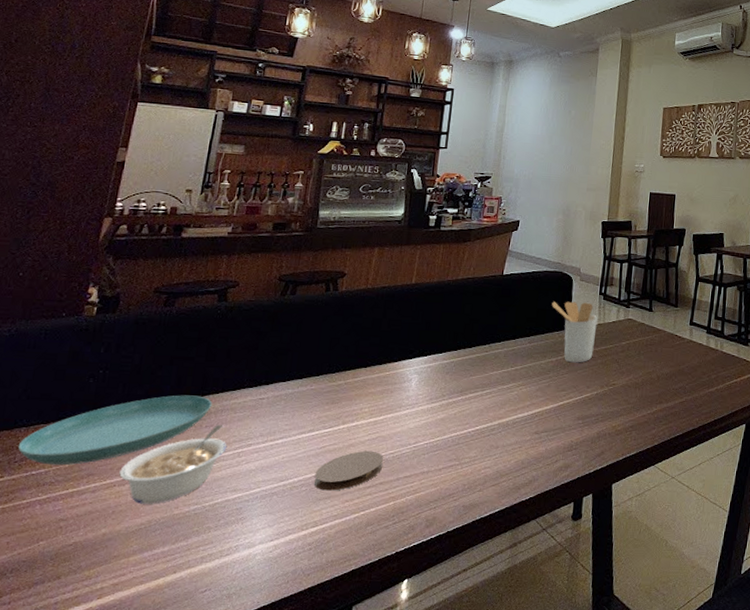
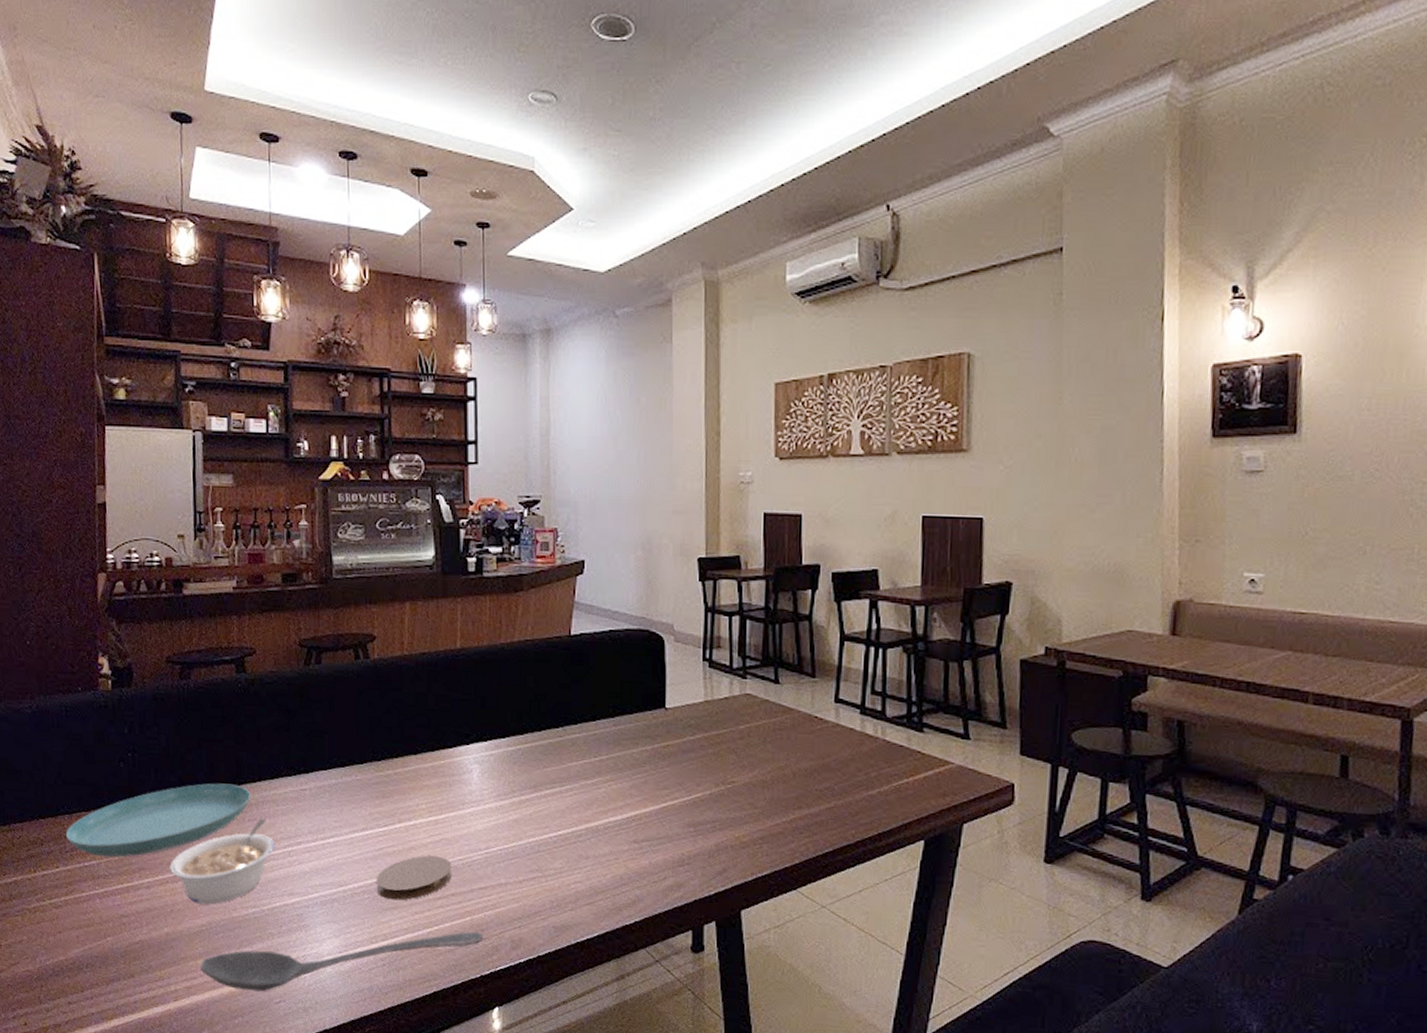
stirrer: none [130,514,403,583] -> present [199,931,484,992]
utensil holder: present [552,301,598,363] -> none [639,670,704,753]

